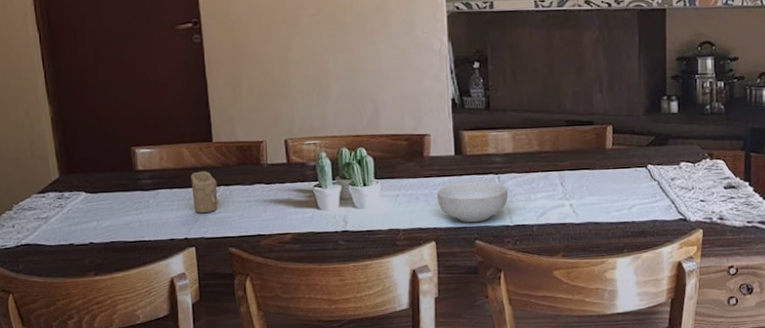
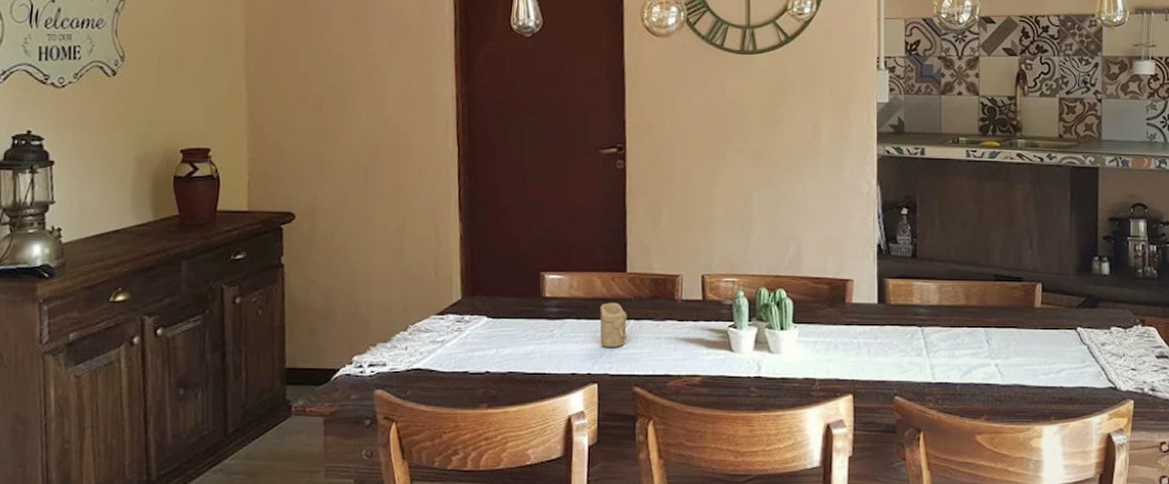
cereal bowl: present [436,181,508,223] -> none [856,333,931,377]

